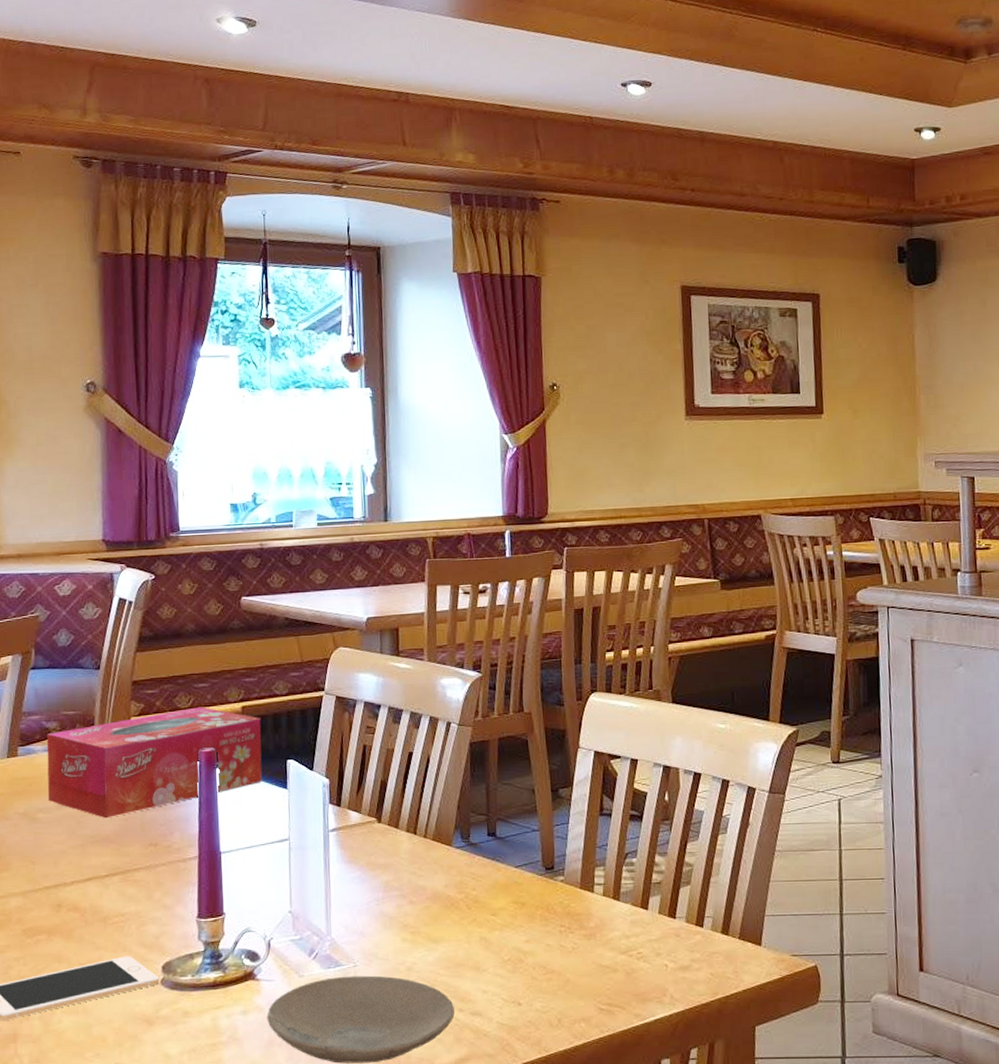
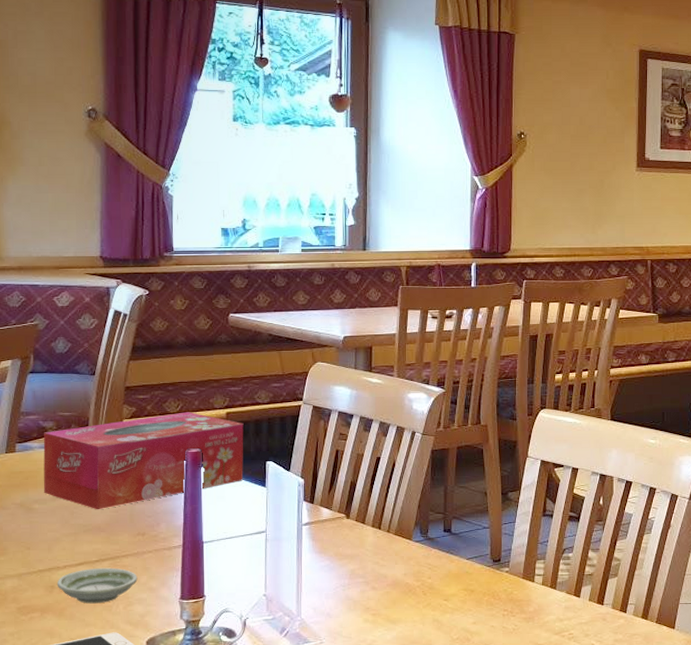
saucer: none [64,883,151,924] -> present [57,567,138,604]

